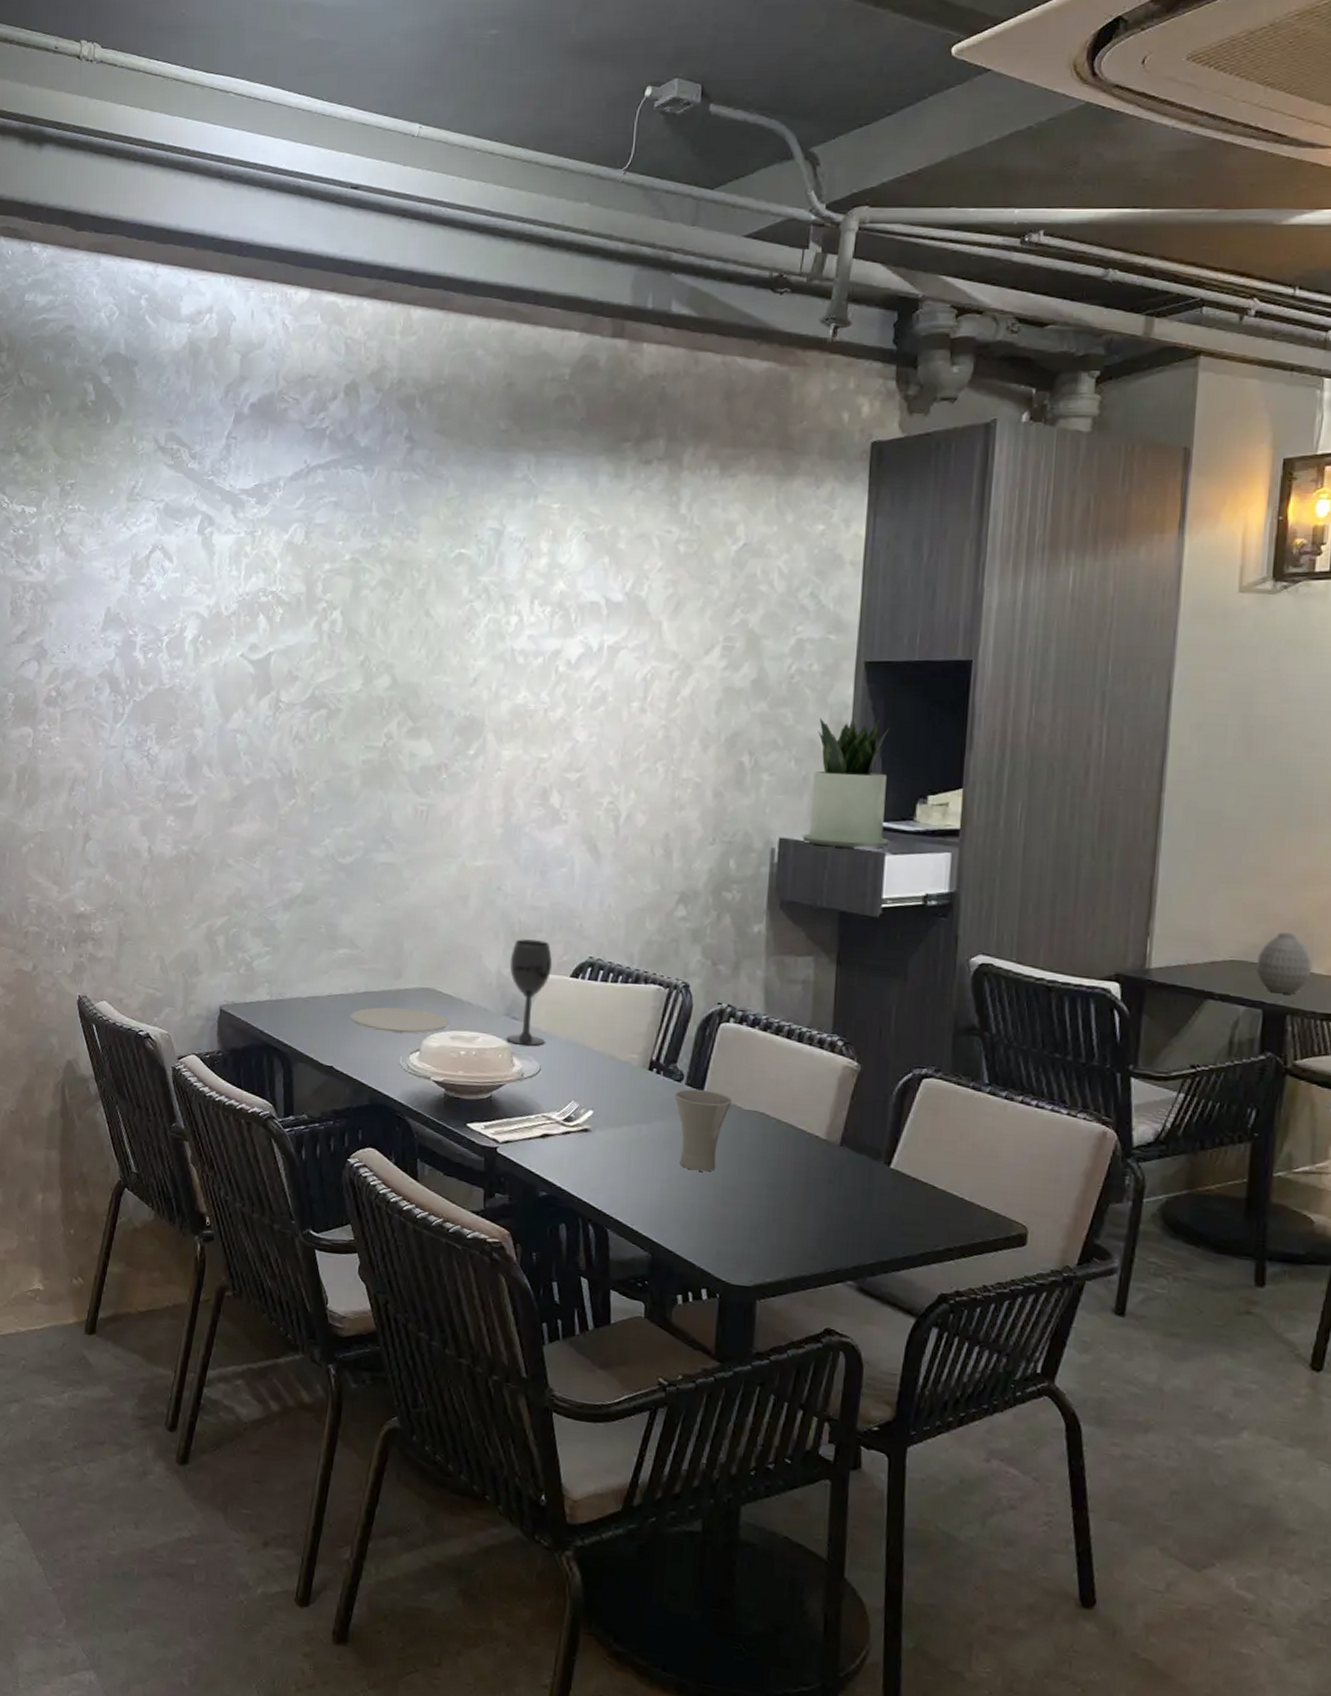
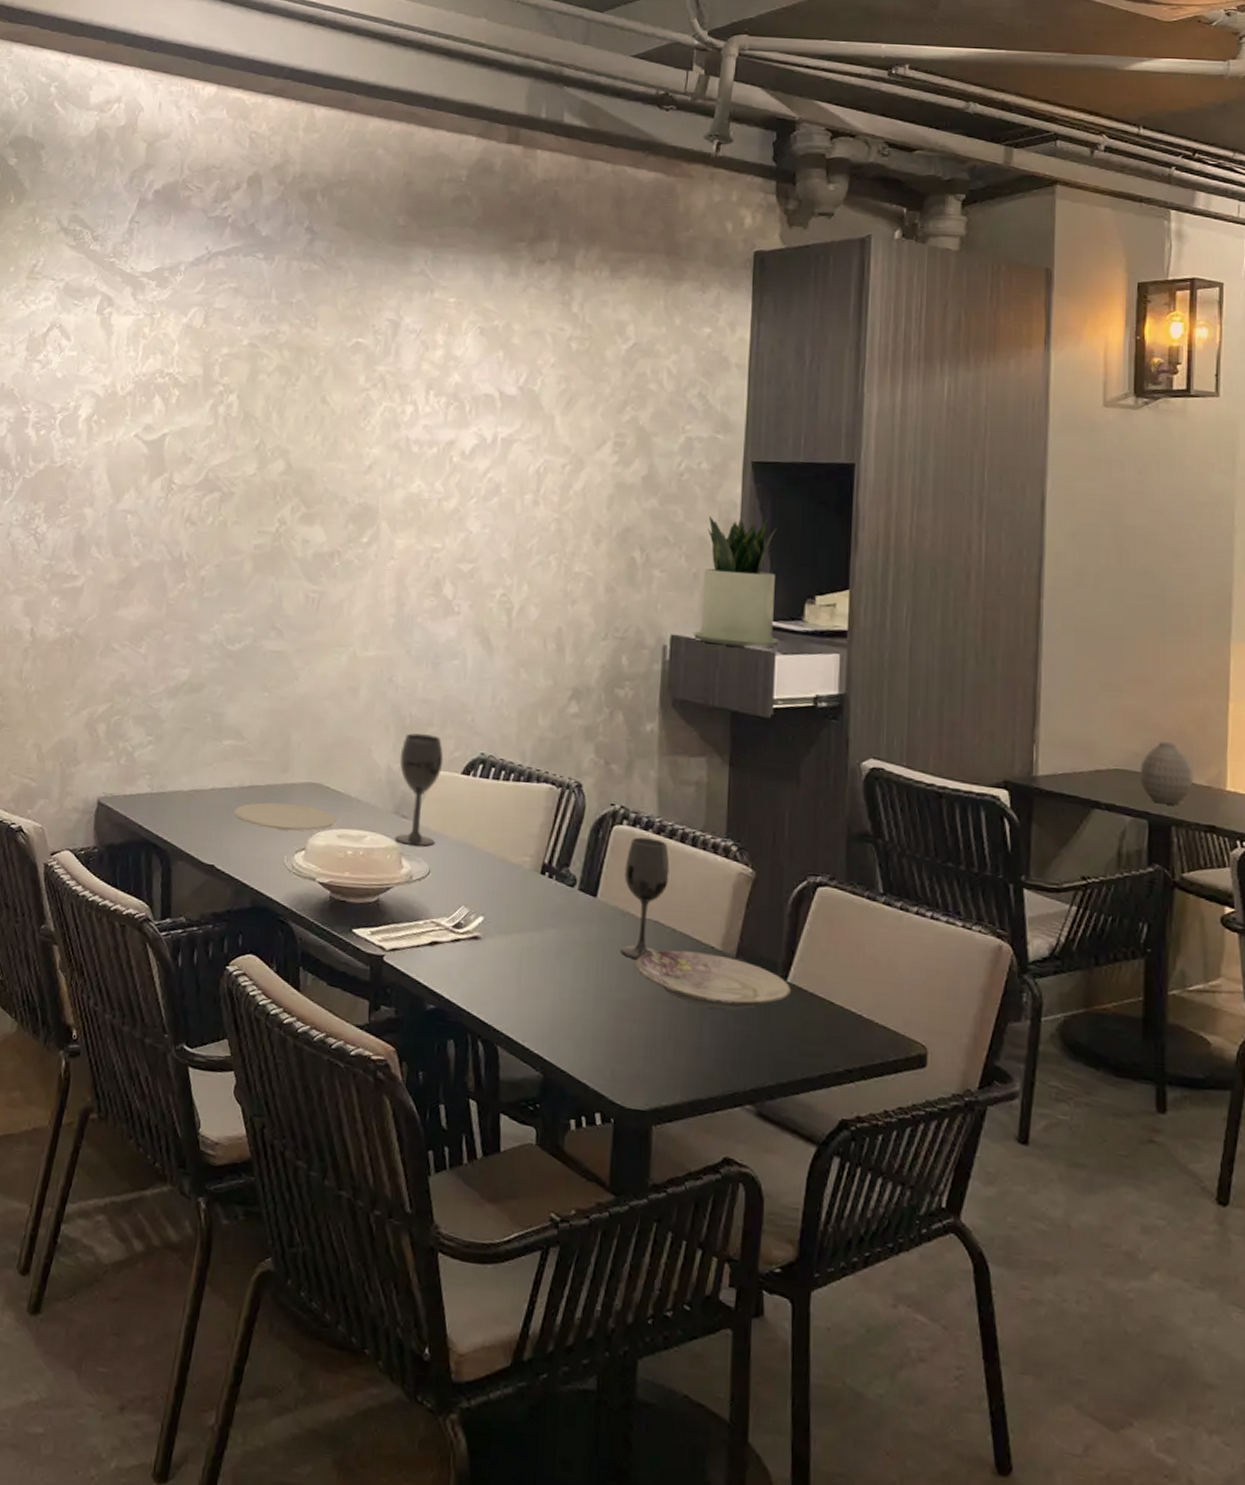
cup: present [674,1088,732,1172] -> none [567,894,625,984]
wine glass: none [726,1034,776,1148] -> present [620,837,670,959]
plate: none [741,1139,894,1195] -> present [635,949,791,1011]

